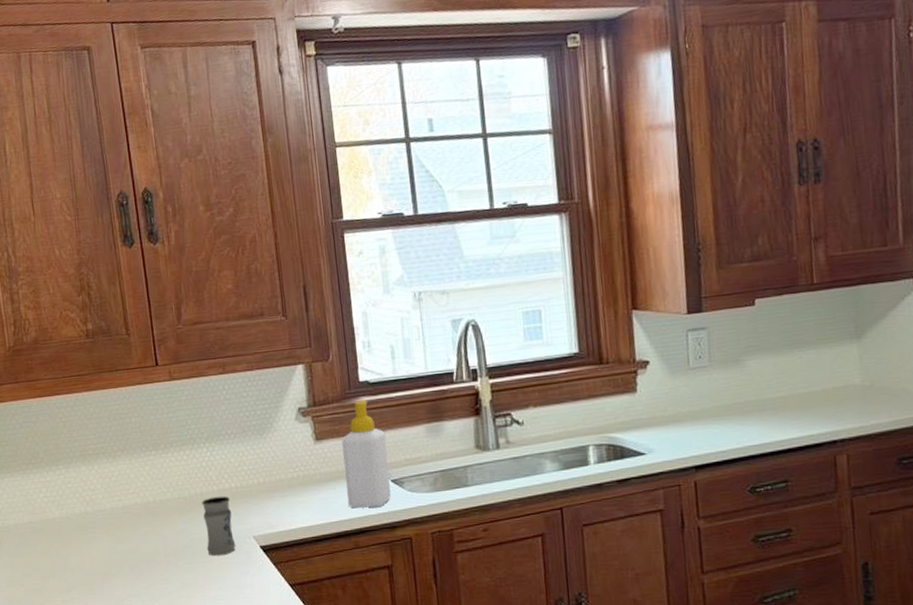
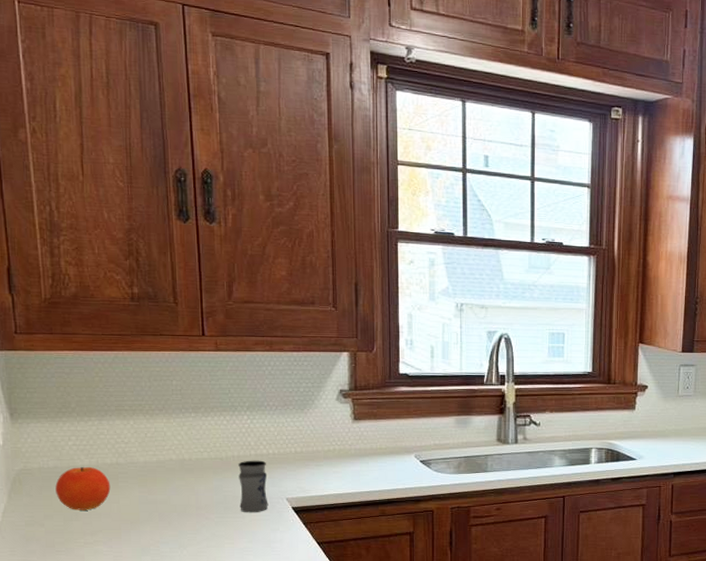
fruit: none [31,519,82,567] -> present [55,467,111,510]
soap bottle: present [342,400,391,508] -> none [378,390,419,482]

